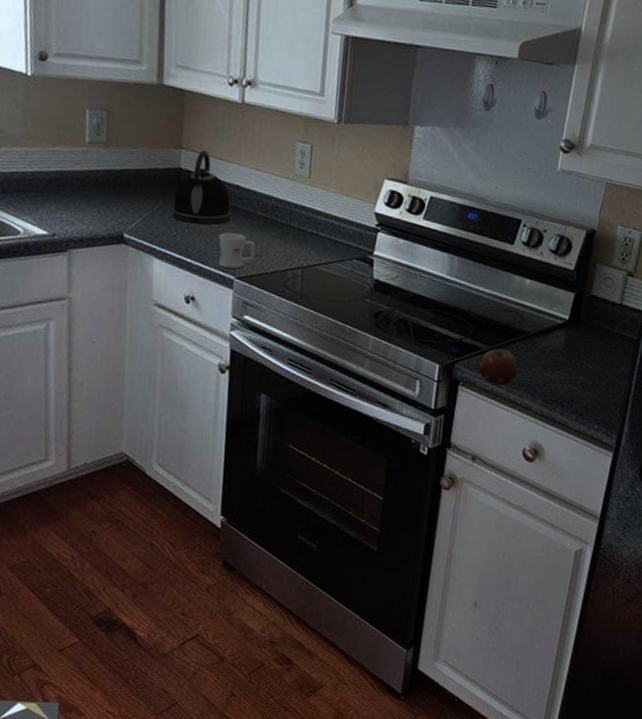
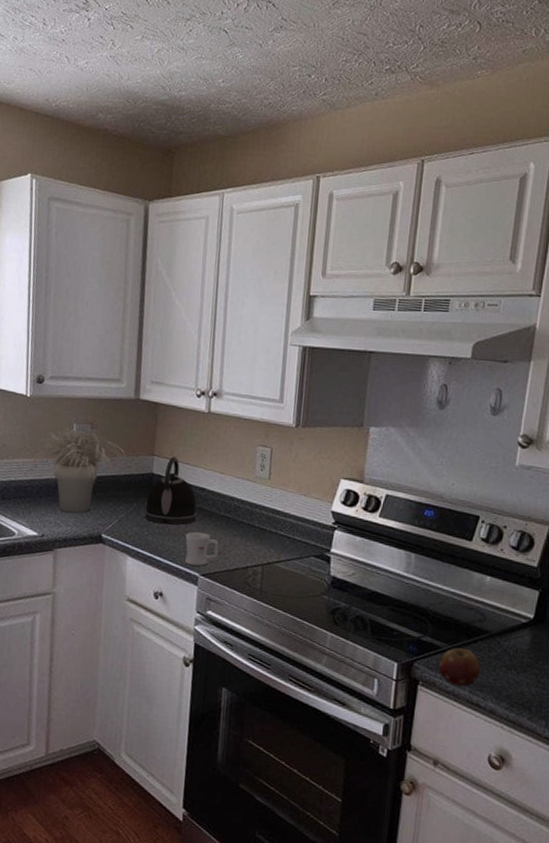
potted plant: none [32,112,150,211] -> present [28,427,126,514]

